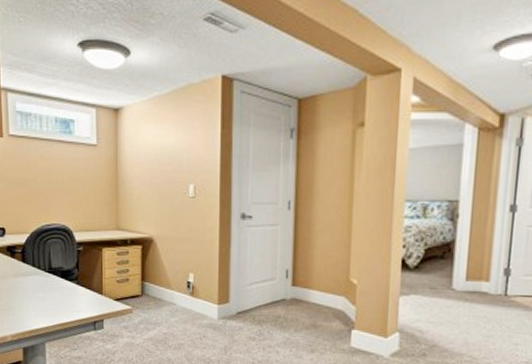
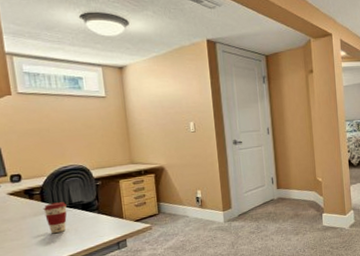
coffee cup: none [23,265,46,300] -> present [43,202,67,234]

